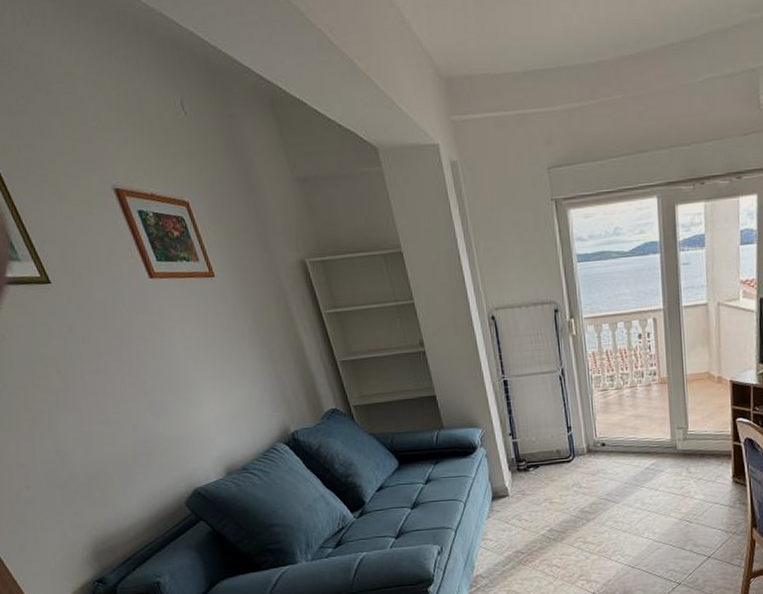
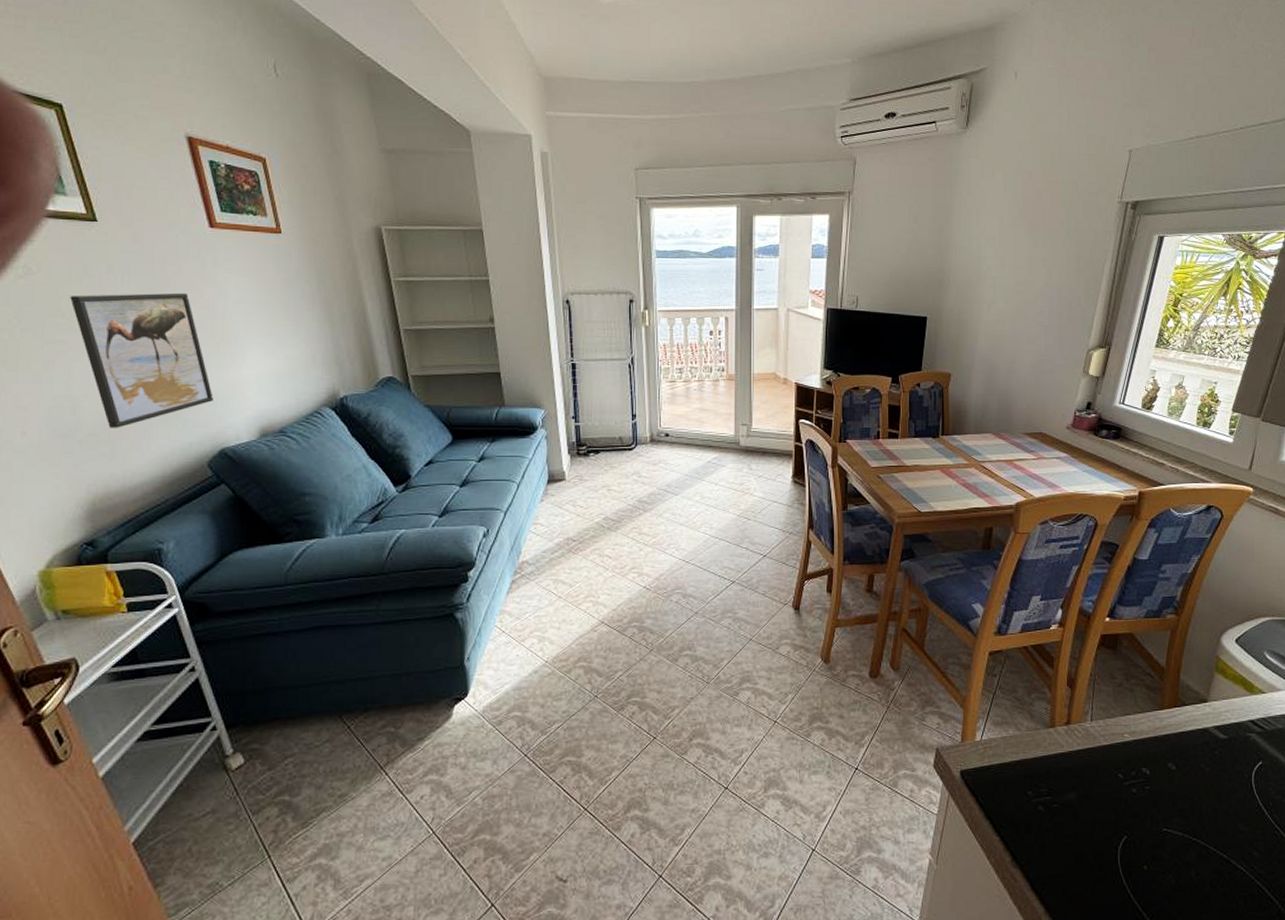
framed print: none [42,344,180,477] -> present [70,292,213,428]

